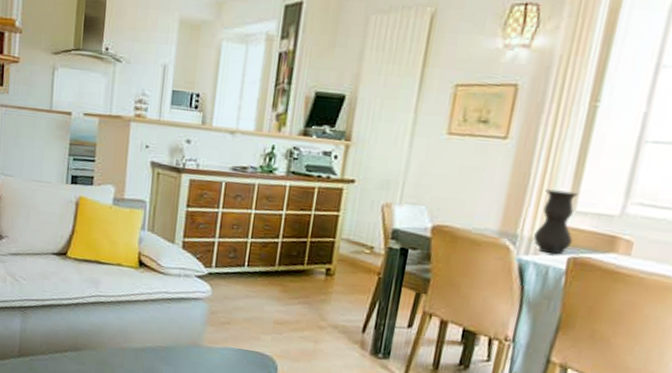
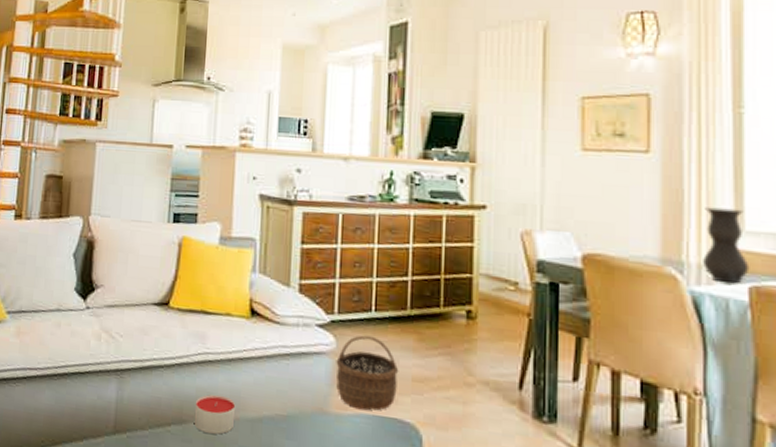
candle: none [87,328,124,360] -> present [194,394,236,435]
wicker basket: none [209,285,264,345] -> present [336,335,399,411]

